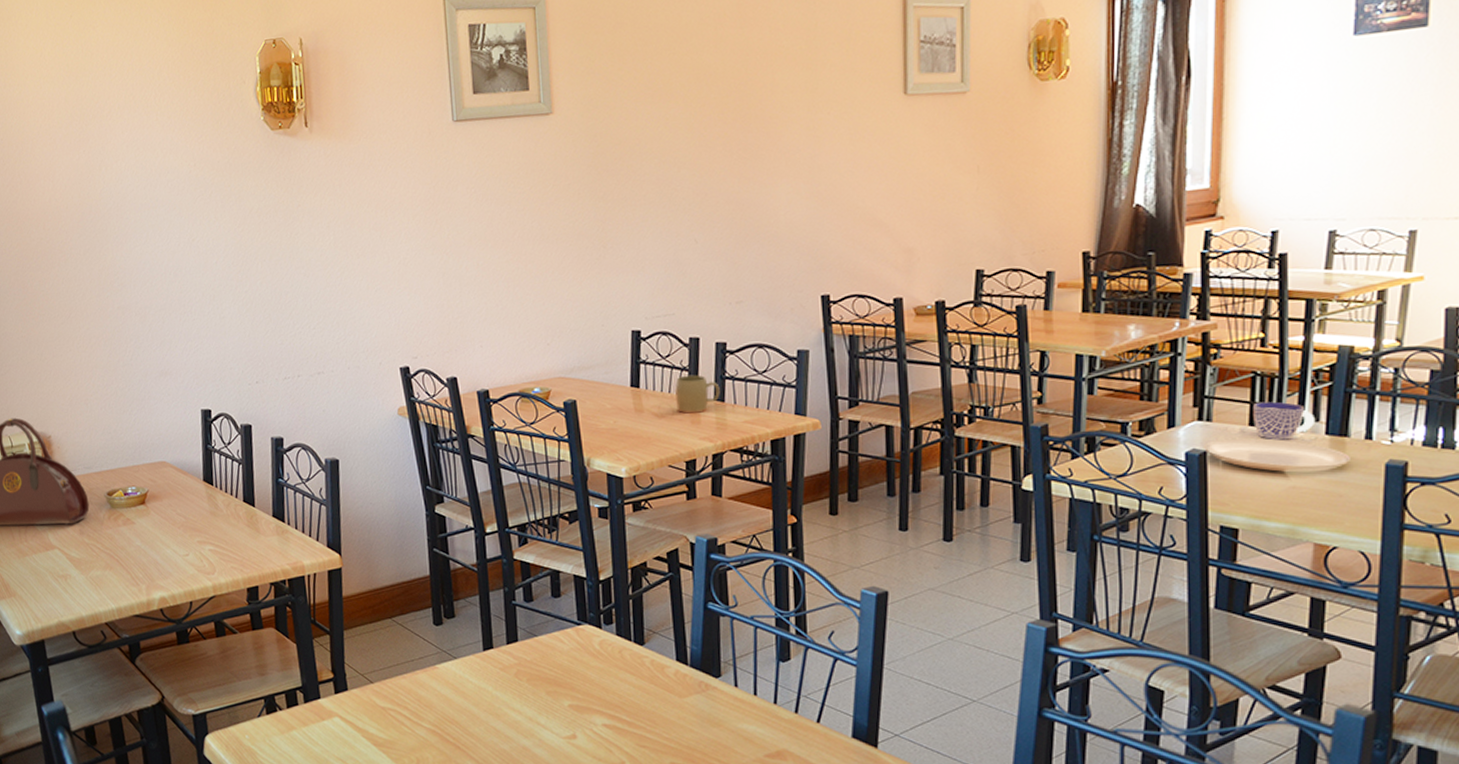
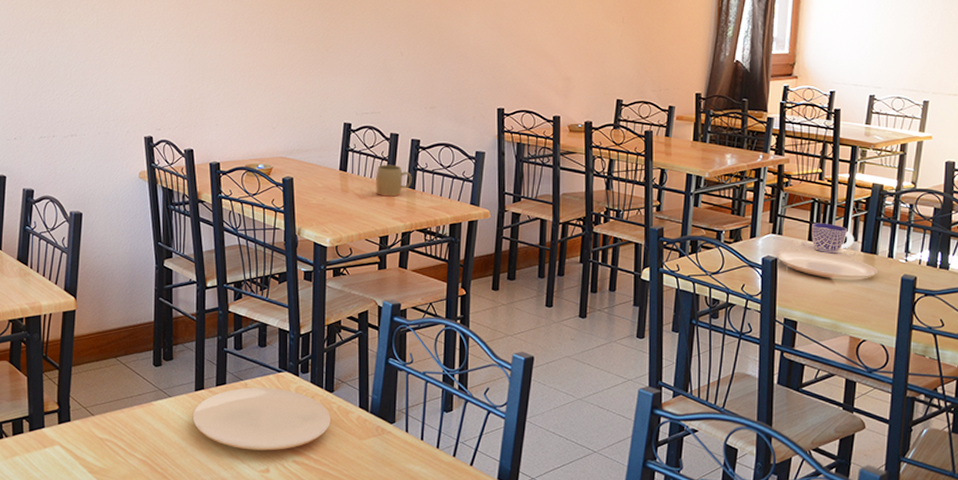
plate: none [482,642,644,714] -> present [192,387,331,451]

